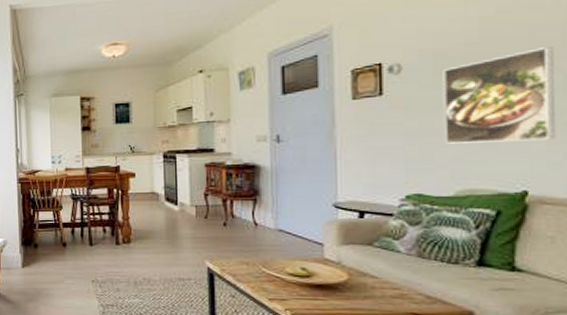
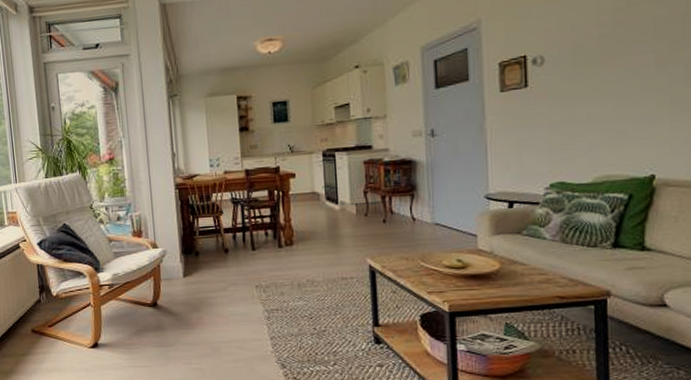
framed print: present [443,47,557,144] -> none [581,37,679,133]

